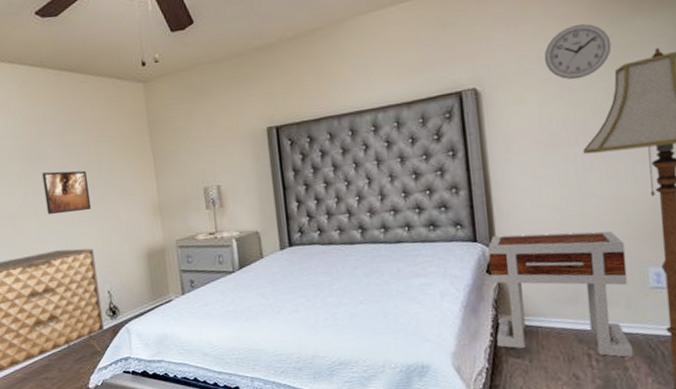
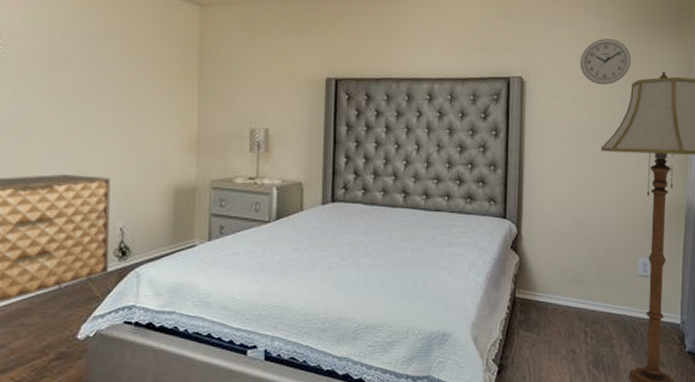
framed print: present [42,170,92,215] -> none [59,83,117,133]
side table: present [488,230,634,358] -> none [512,215,623,336]

